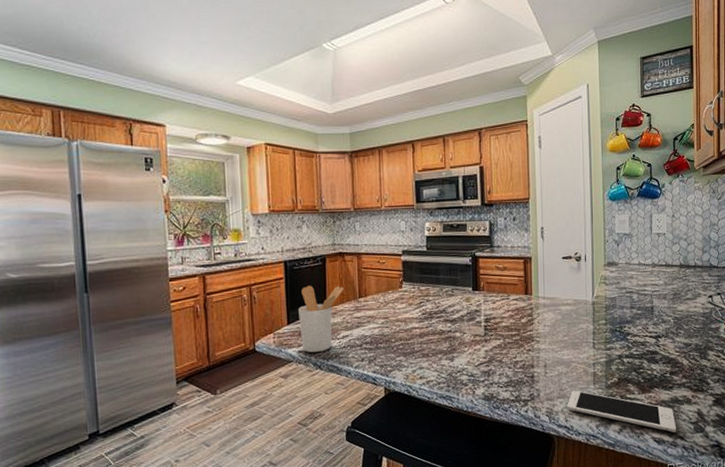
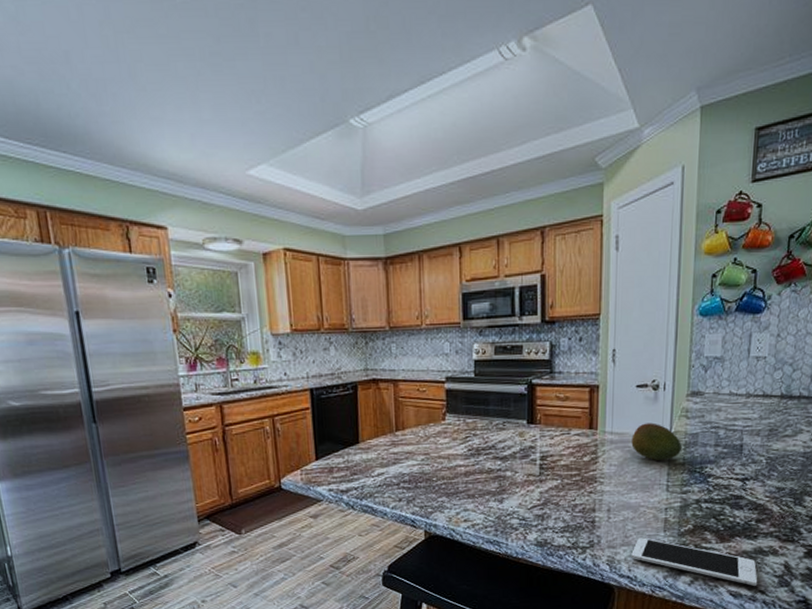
utensil holder: present [298,285,344,352] -> none [327,416,379,491]
fruit: none [561,289,603,321] -> present [631,422,681,460]

